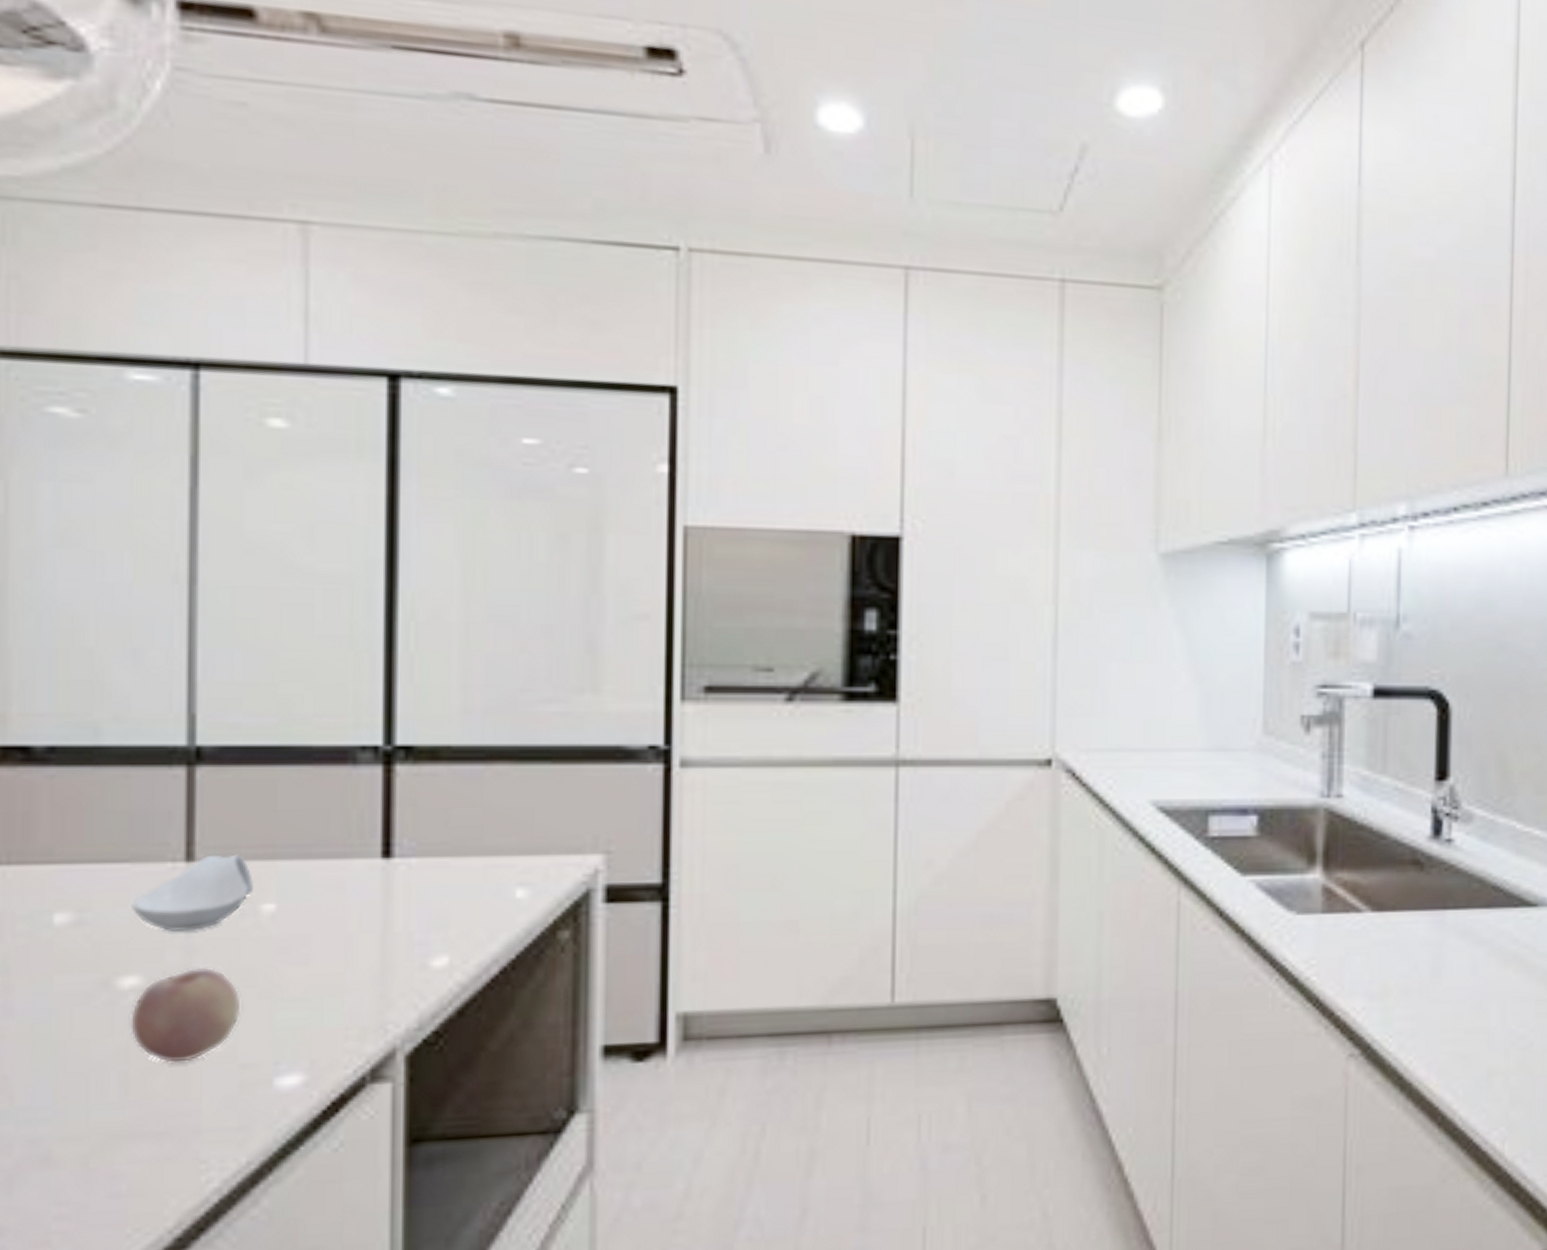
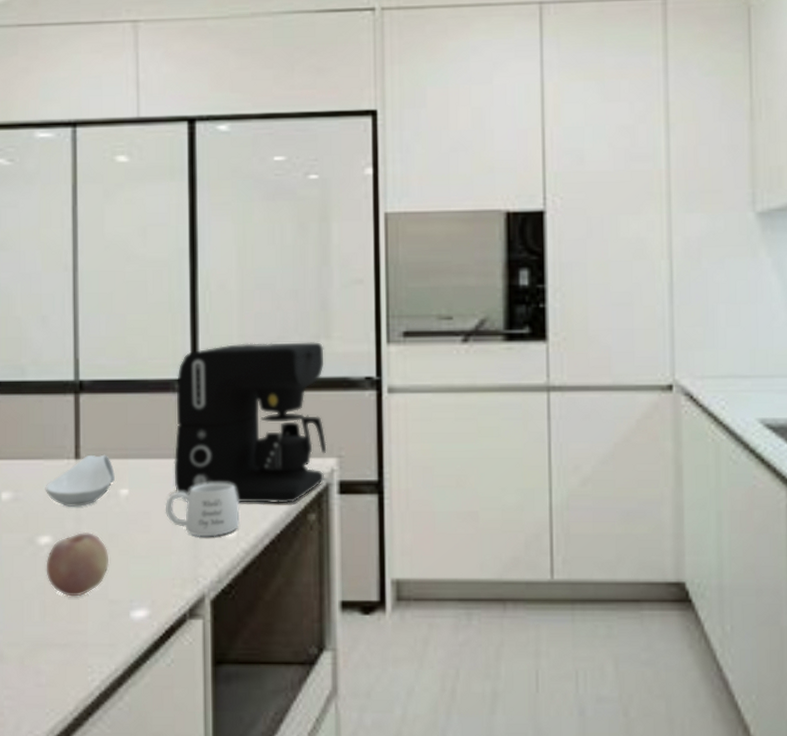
mug: none [335,890,454,968] -> present [165,482,240,537]
coffee maker: none [351,696,589,918] -> present [174,342,327,504]

